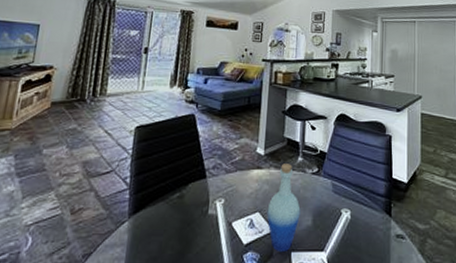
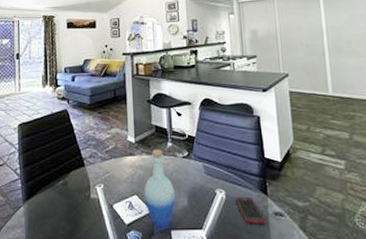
cell phone: none [359,217,387,246] -> present [235,196,266,223]

